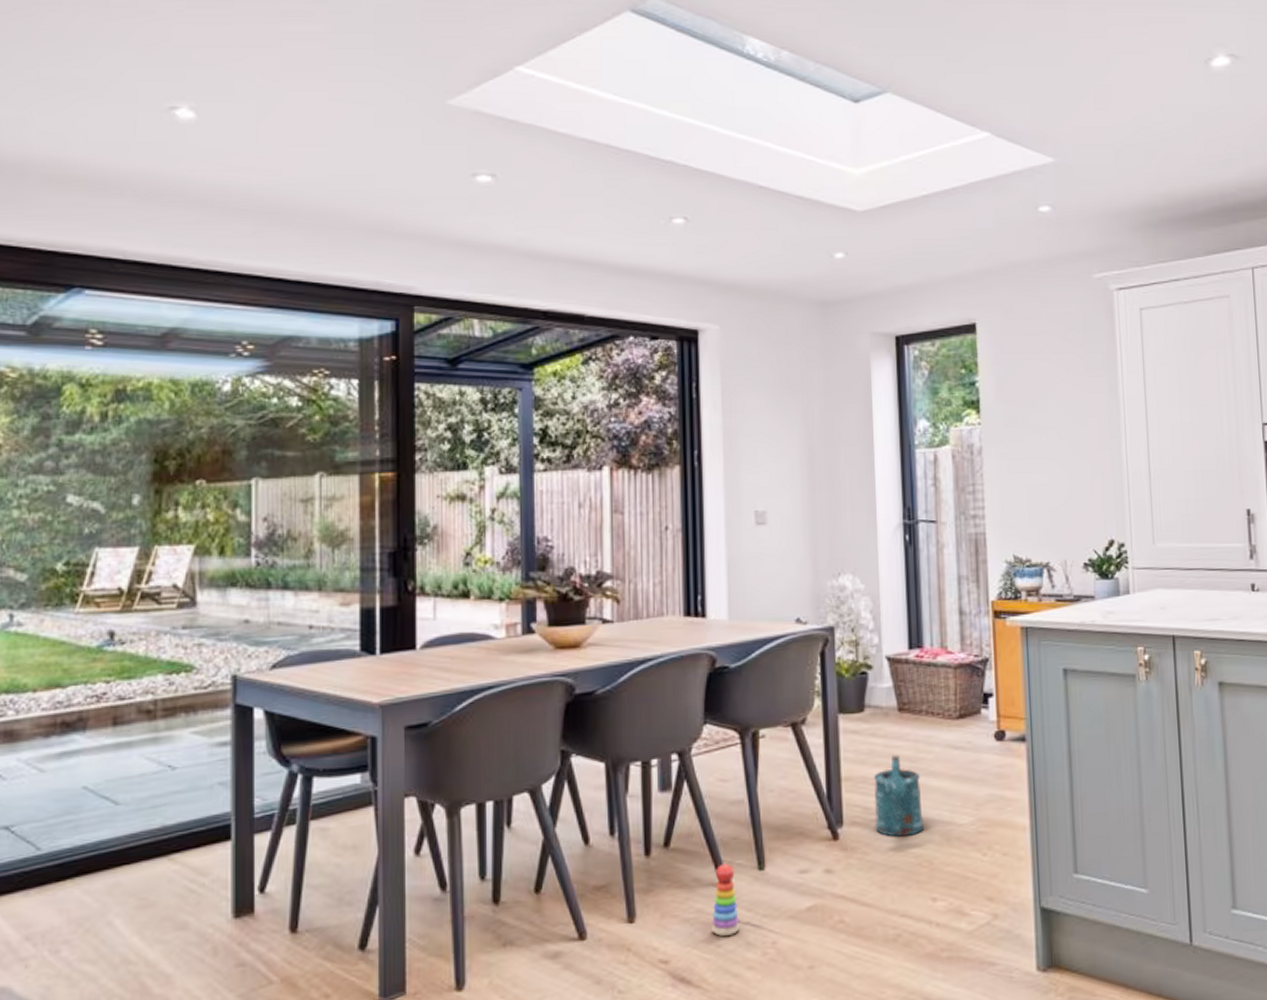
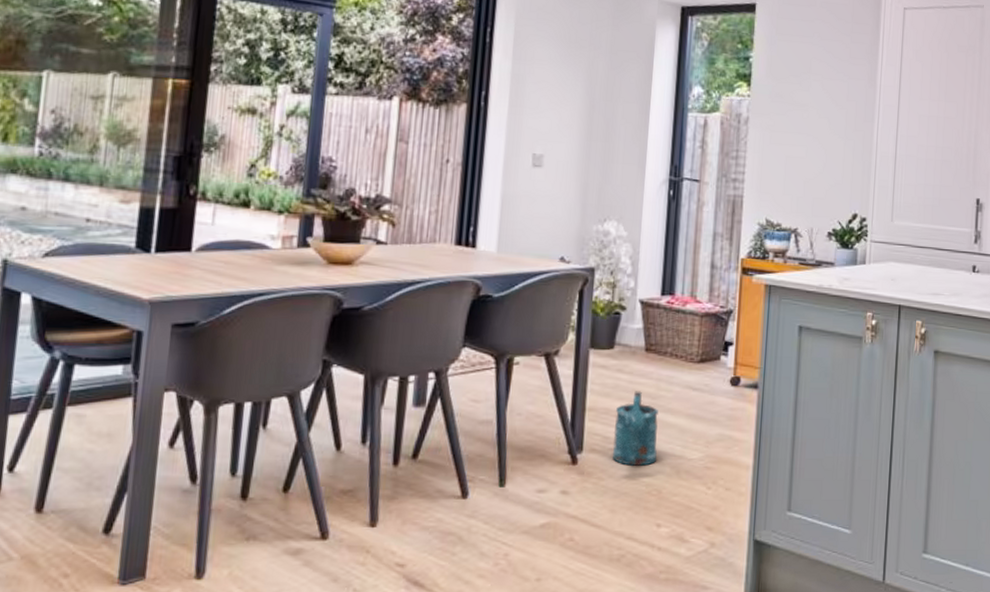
stacking toy: present [710,863,741,936] -> none [448,478,477,545]

